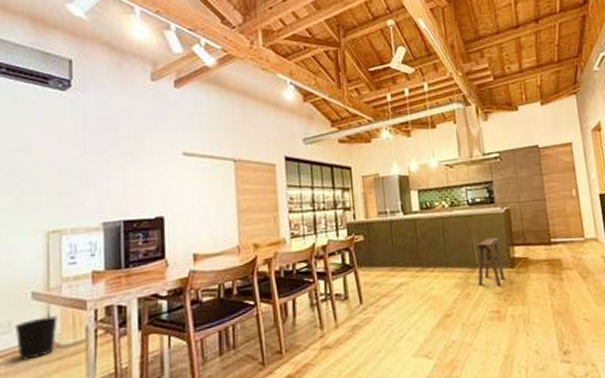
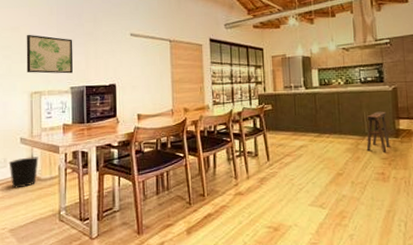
wall art: none [40,156,106,207] -> present [26,34,73,74]

